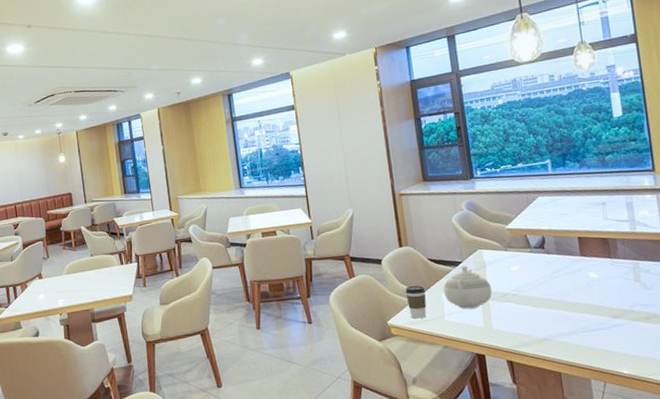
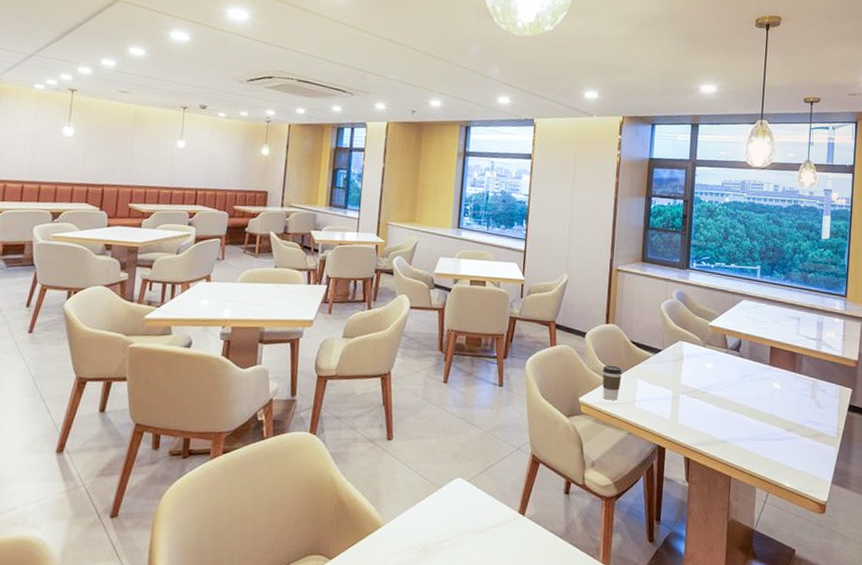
teapot: present [443,265,493,309] -> none [638,354,685,399]

